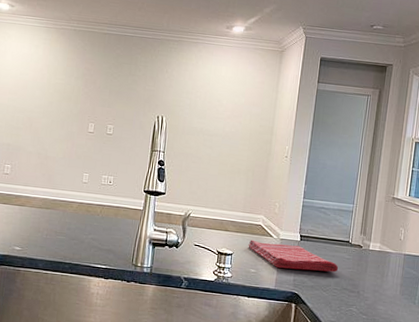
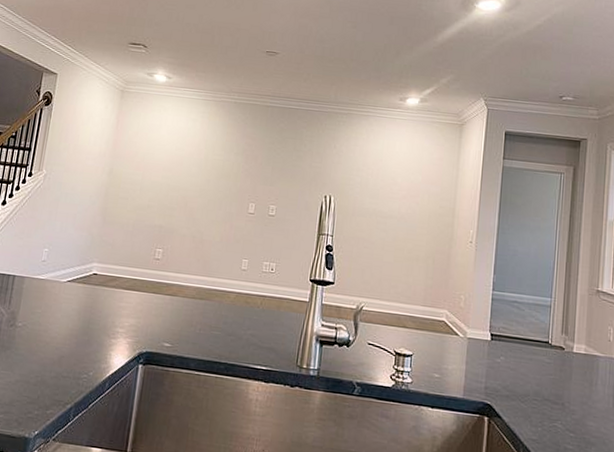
dish towel: present [248,240,339,273] -> none [430,338,538,379]

